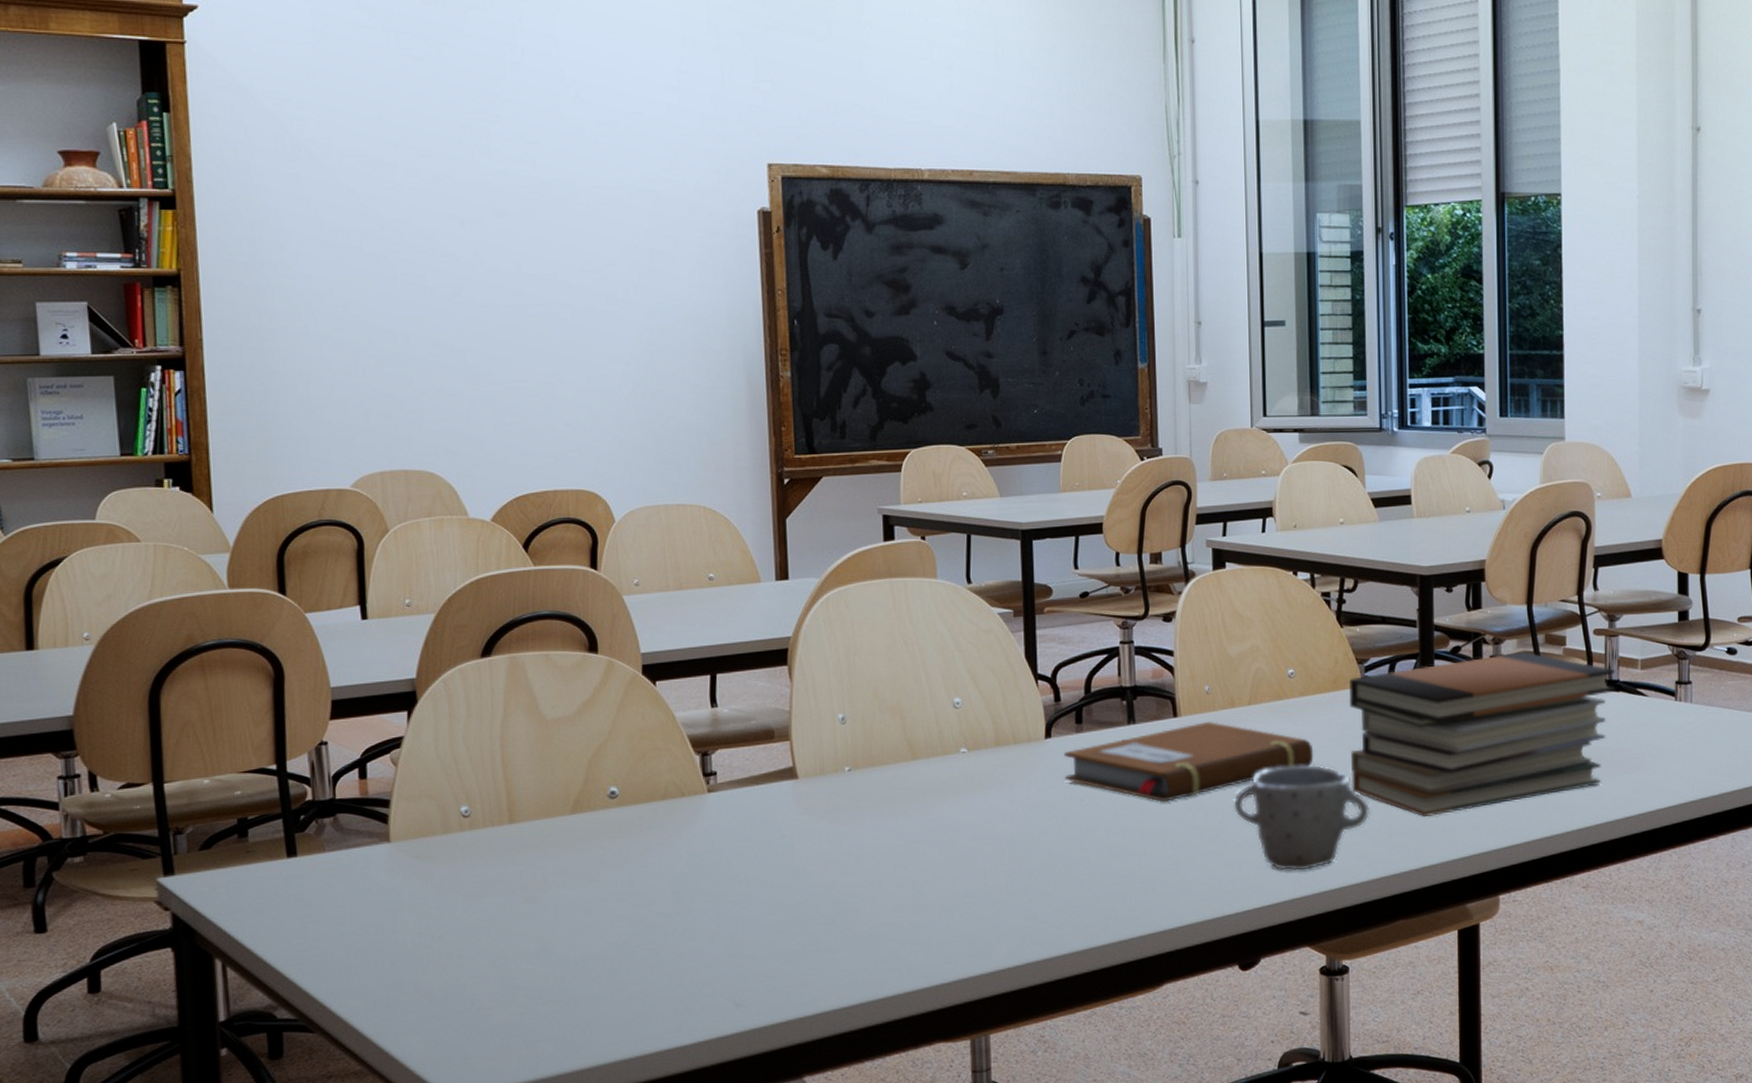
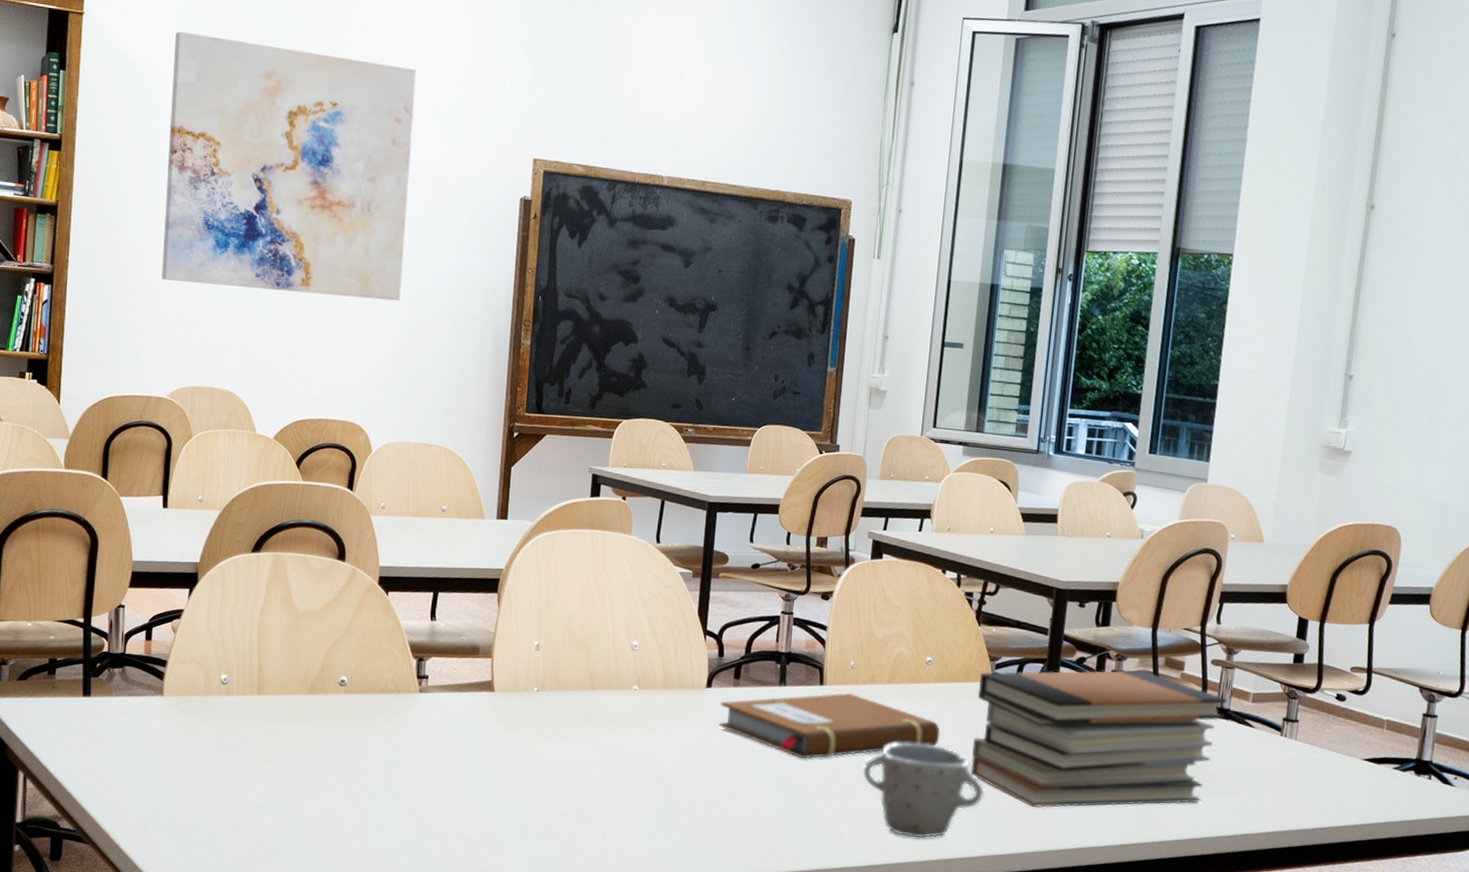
wall art: none [307,53,627,349] -> present [161,31,417,301]

